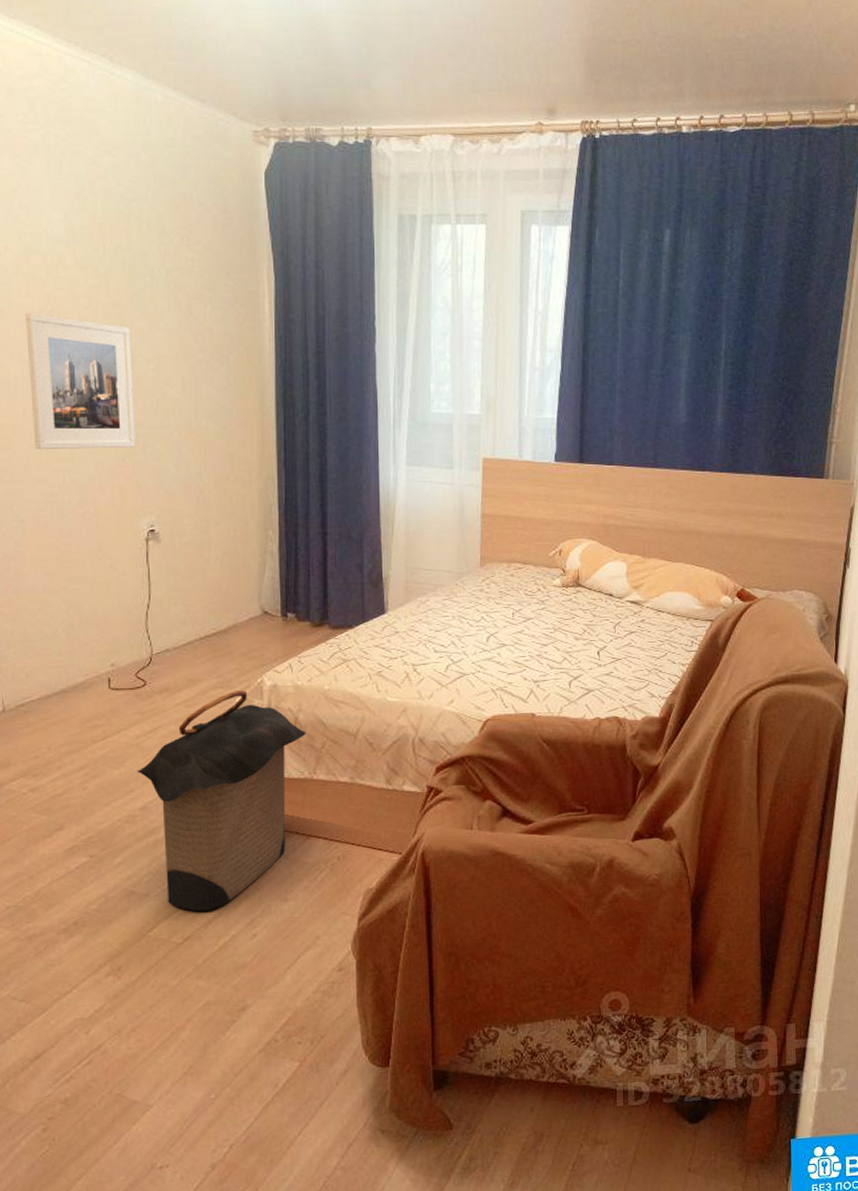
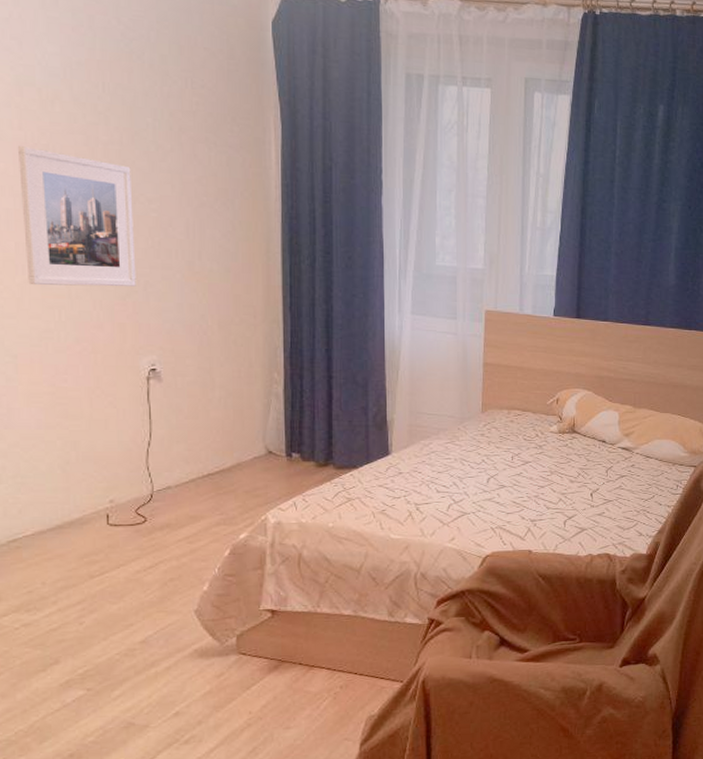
laundry hamper: present [136,691,306,912] -> none [136,527,310,741]

